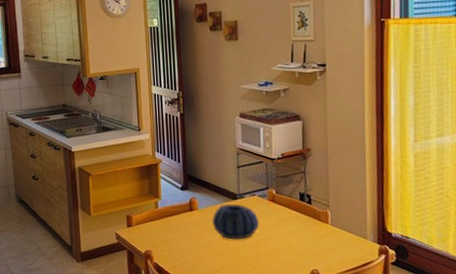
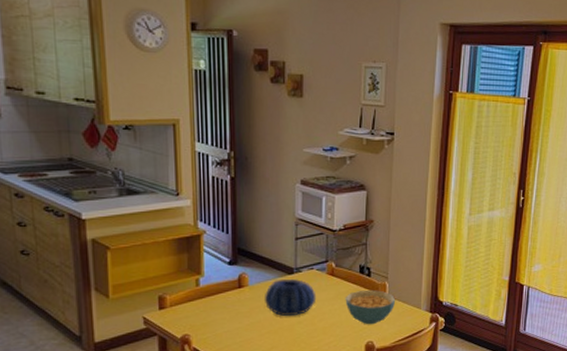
cereal bowl: none [287,218,340,253] -> present [345,290,396,325]

